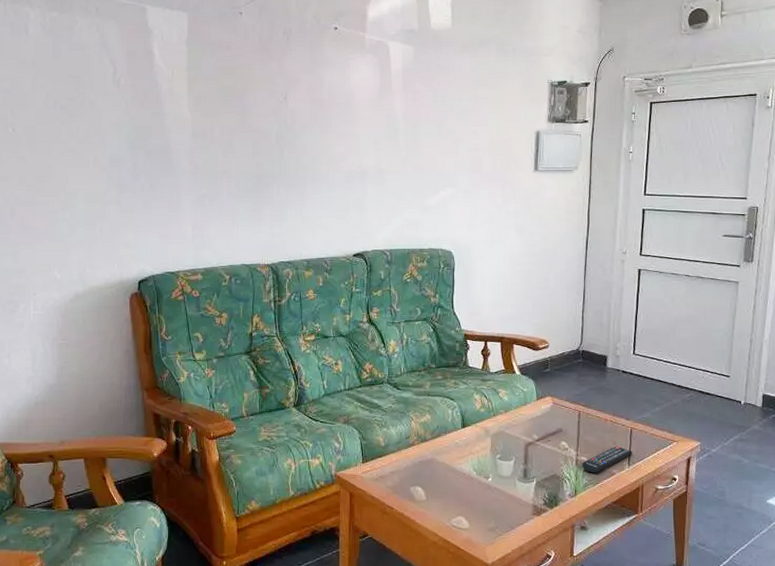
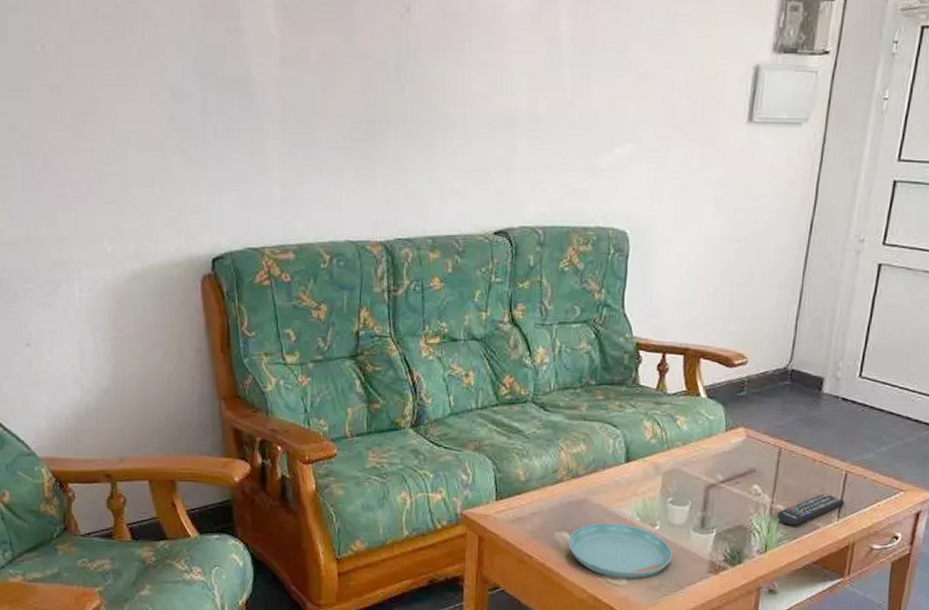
saucer: none [421,478,503,523] -> present [568,523,673,579]

